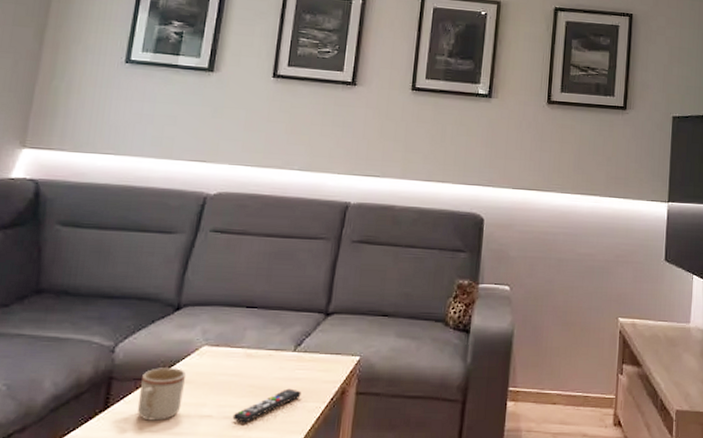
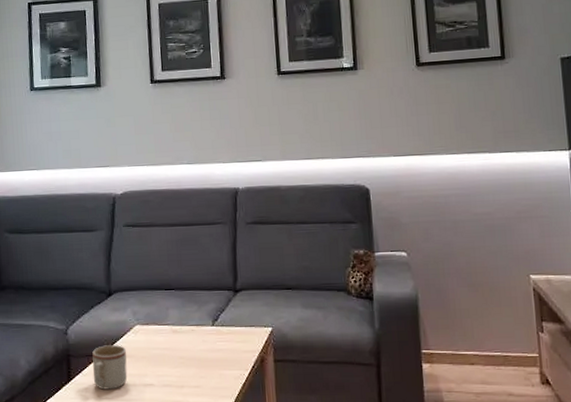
remote control: present [232,388,302,423] -> none [170,359,226,390]

